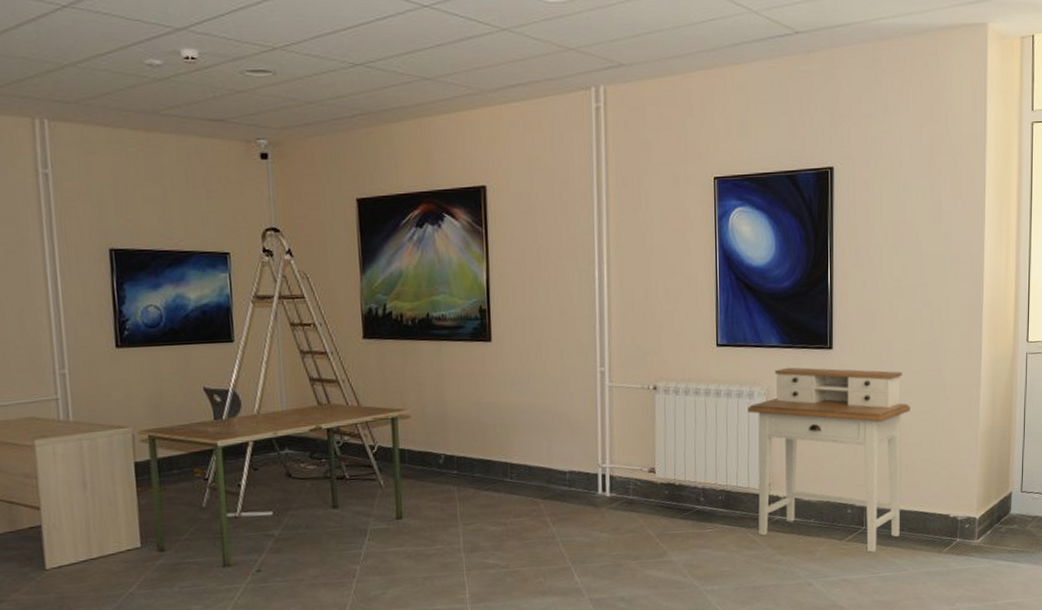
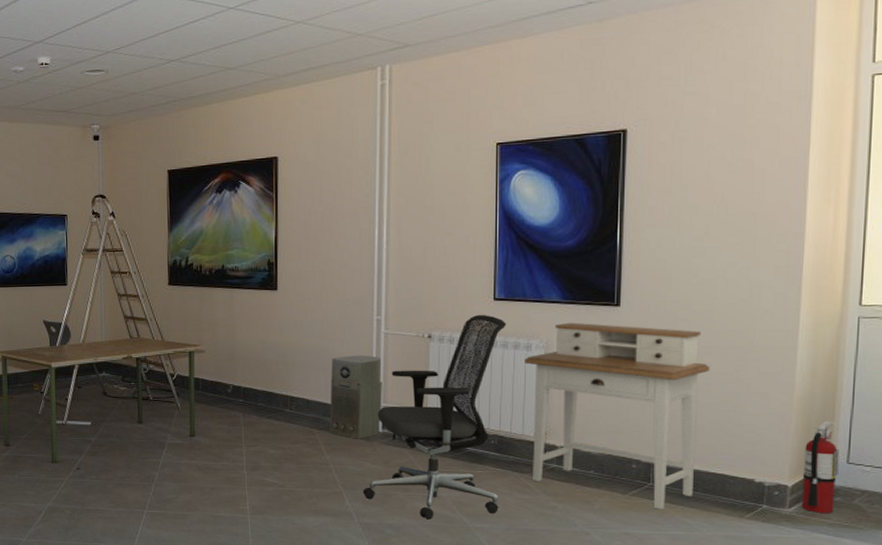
air purifier: none [553,411,609,507] -> present [329,355,382,439]
office chair: none [592,361,730,588] -> present [362,314,507,520]
fire extinguisher: none [987,453,1015,542] -> present [801,421,839,513]

